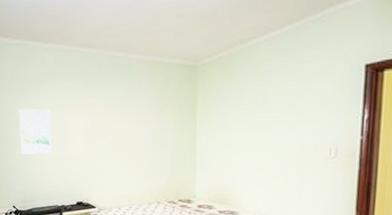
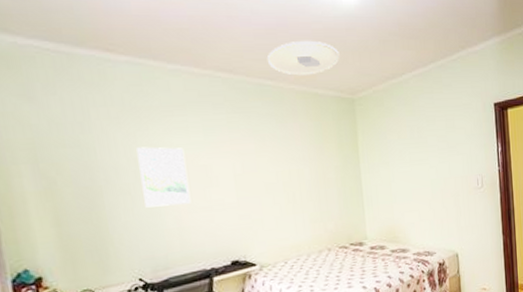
ceiling light: none [121,13,188,47] -> present [267,40,340,76]

